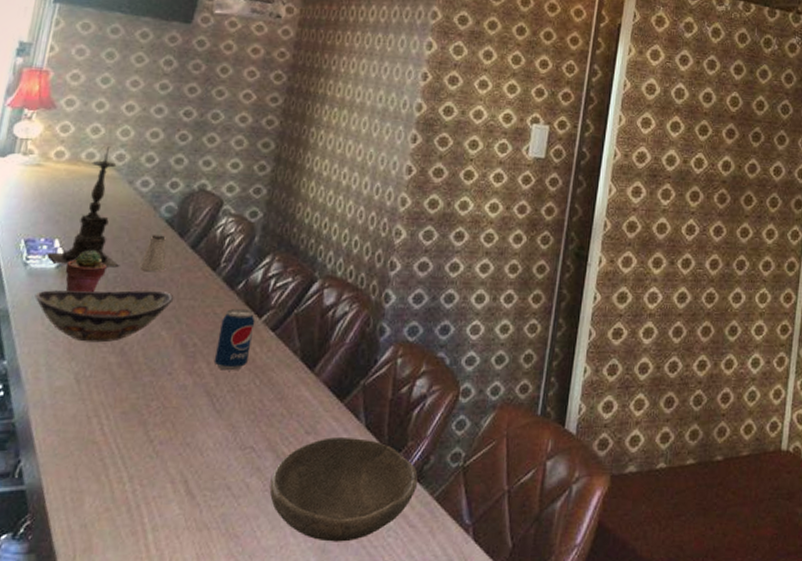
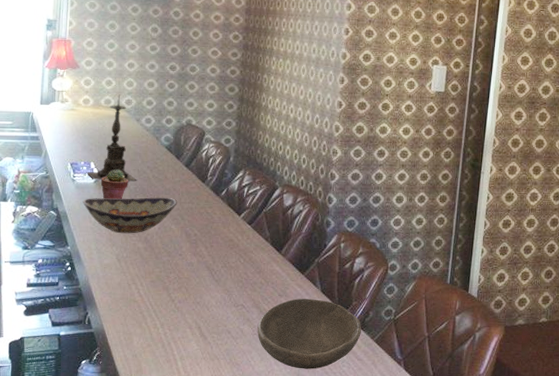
saltshaker: present [139,233,167,272] -> none [151,156,170,184]
beverage can: present [214,308,255,371] -> none [210,209,236,253]

